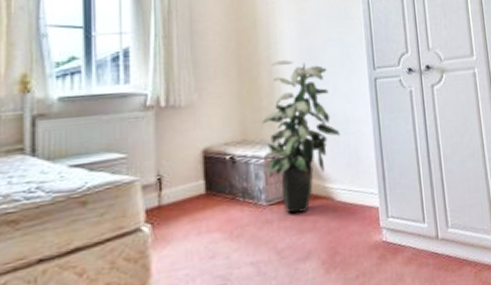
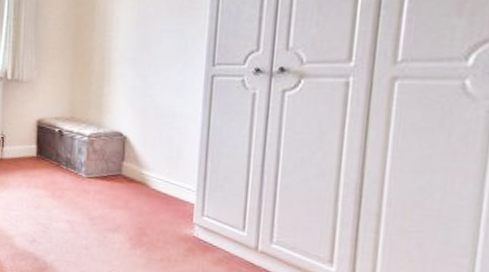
indoor plant: present [262,60,340,213] -> none [86,48,165,191]

